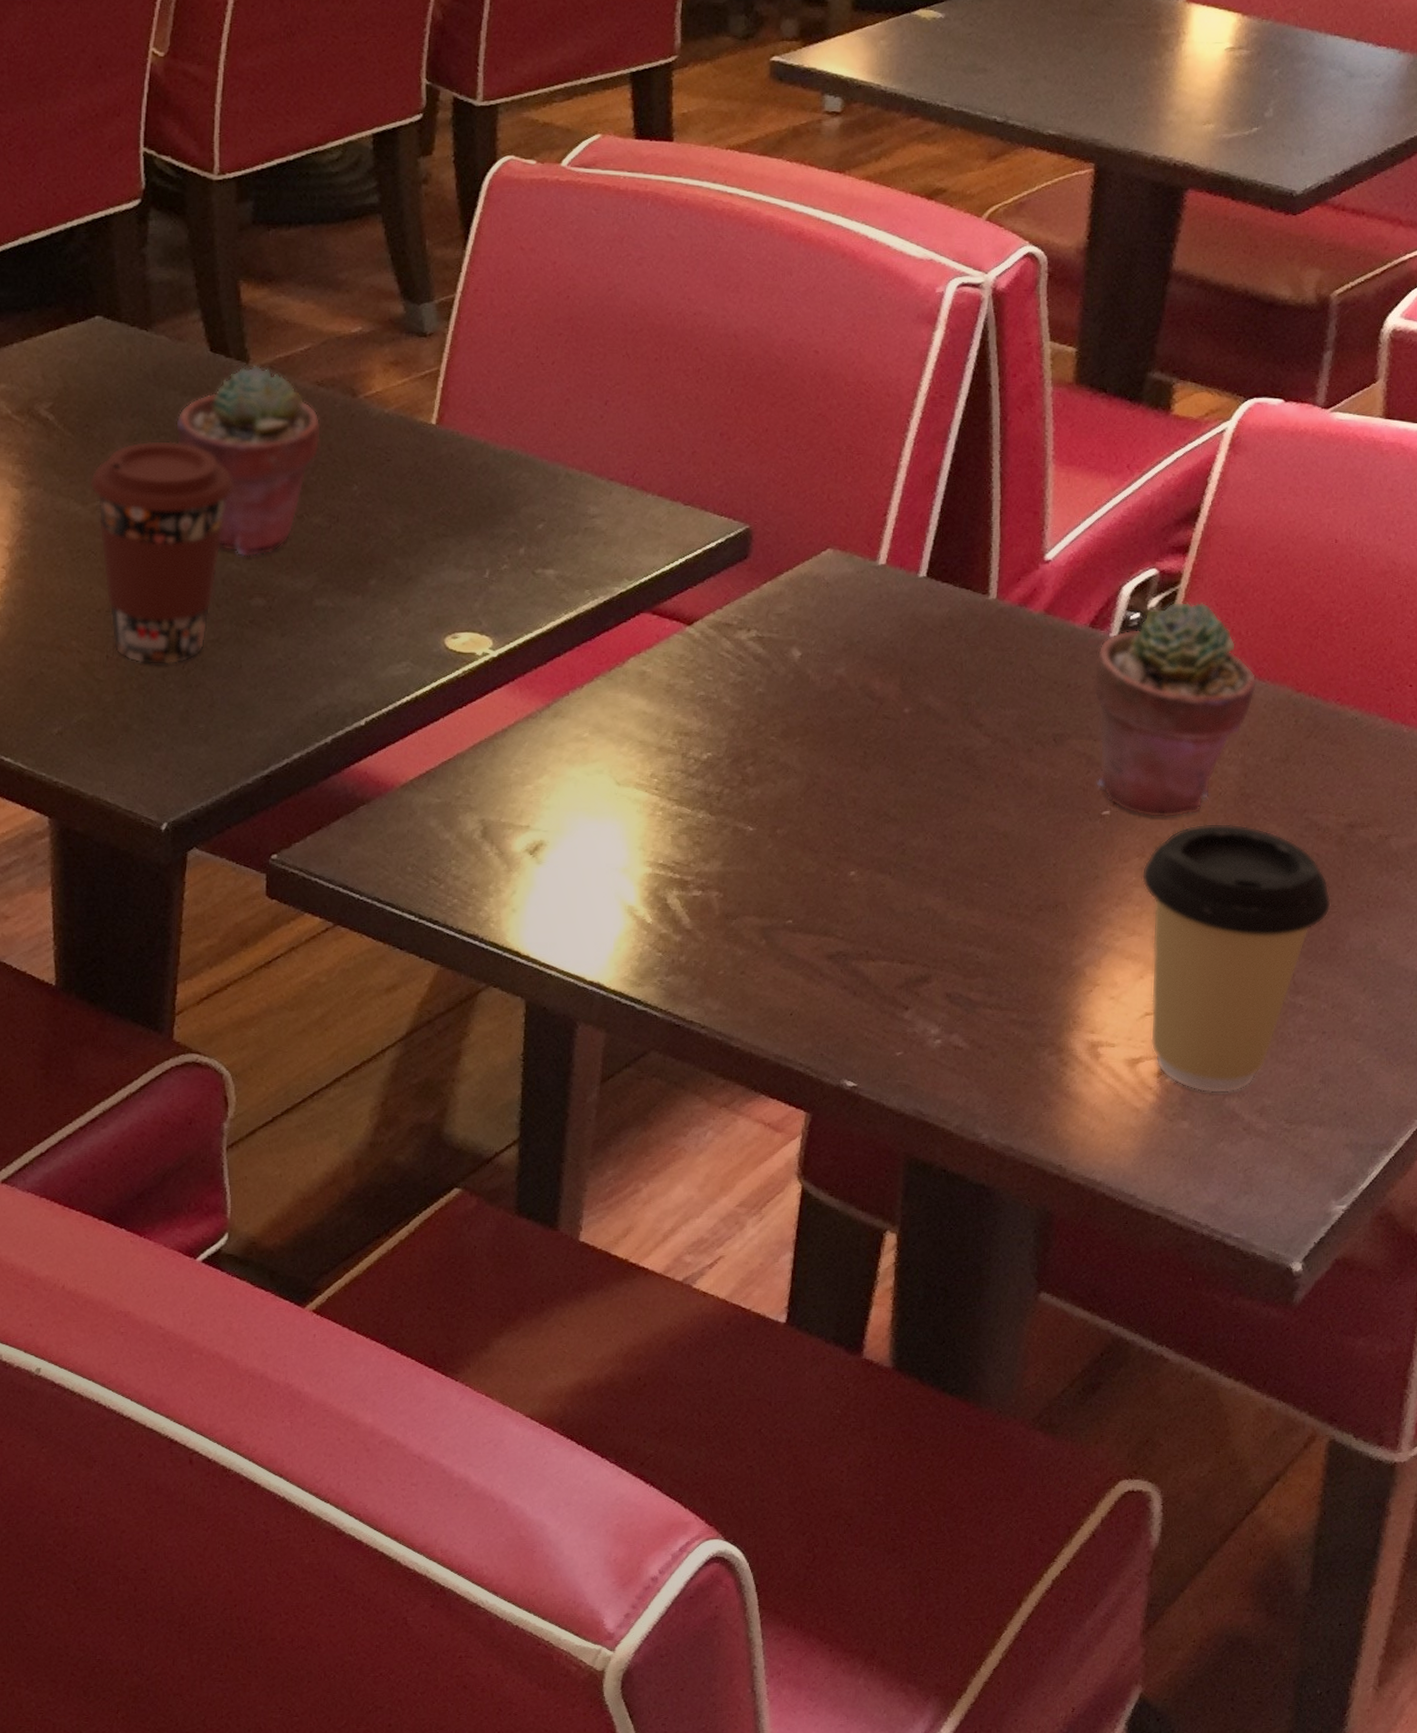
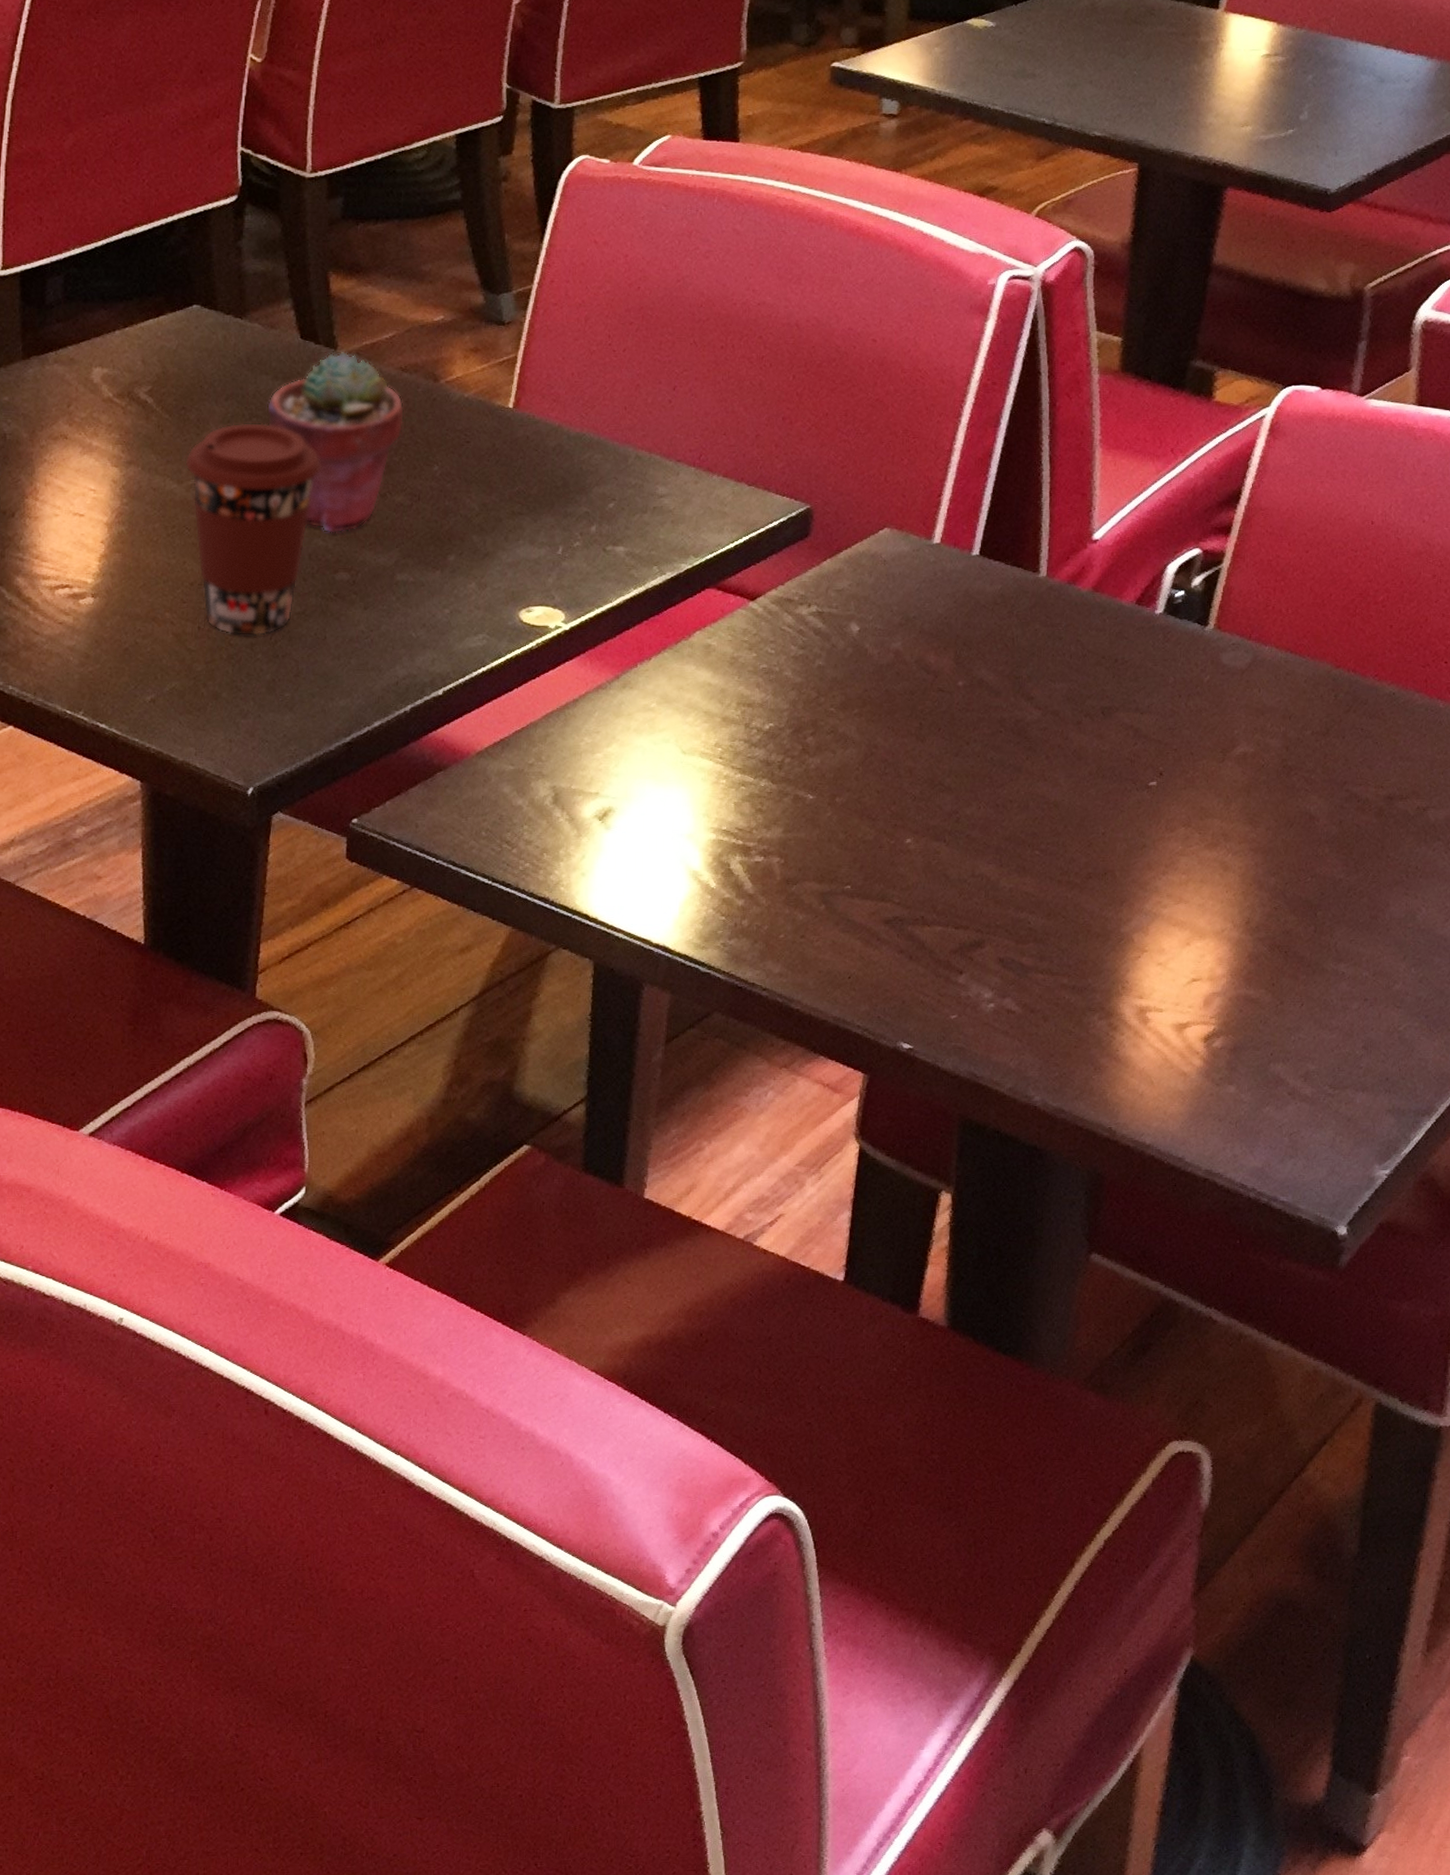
potted succulent: present [1092,601,1258,818] -> none [1139,580,1298,789]
coffee cup: present [1141,823,1332,1094] -> none [1187,794,1372,1059]

